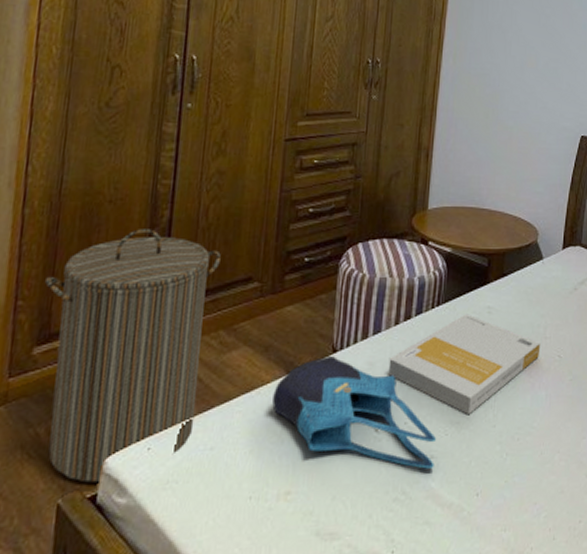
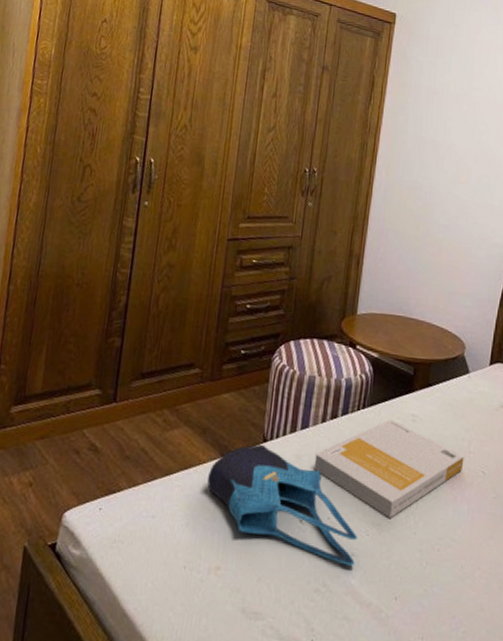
laundry hamper: present [44,229,221,483] -> none [19,311,168,534]

